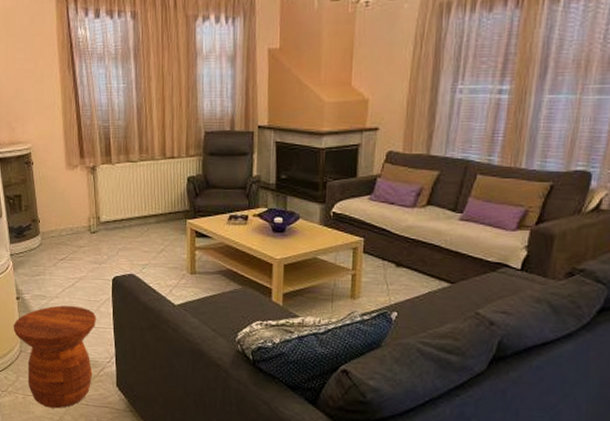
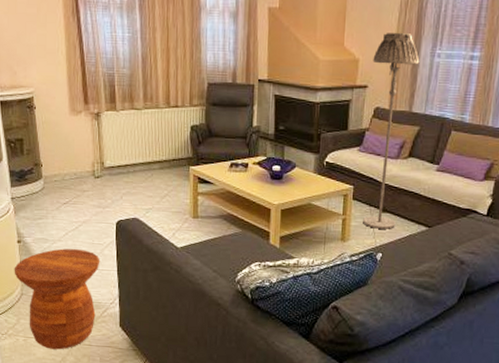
floor lamp: none [375,68,438,286] -> present [363,33,420,229]

